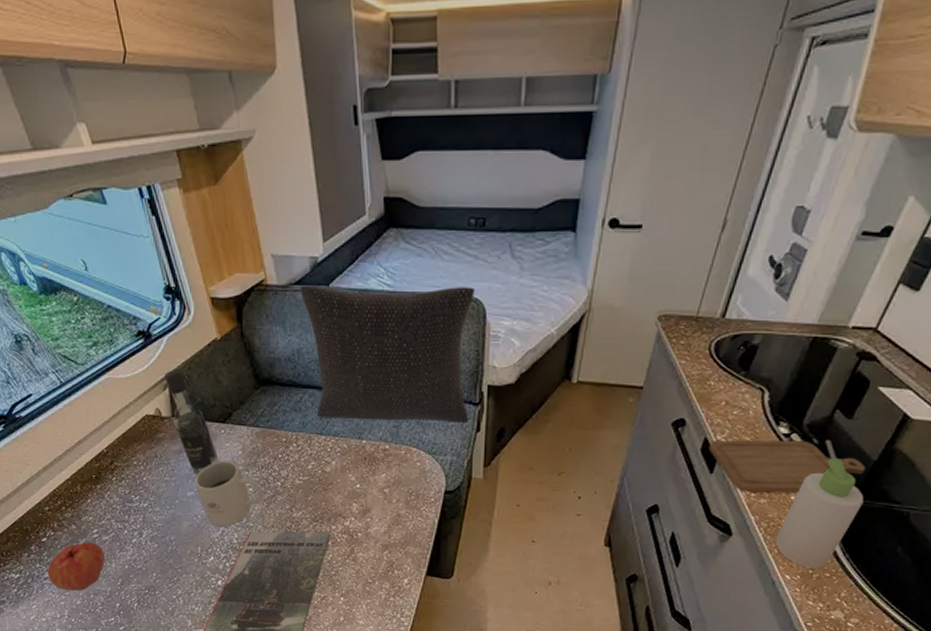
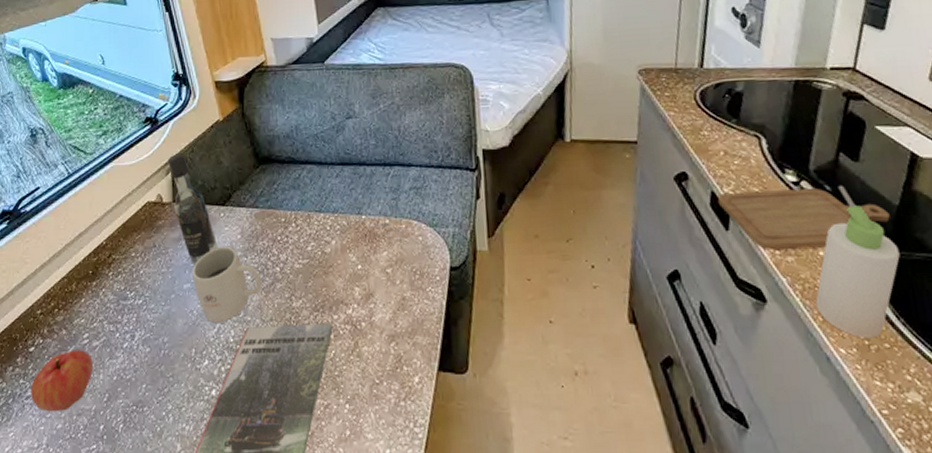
pillow: present [300,285,475,424] -> none [298,55,468,194]

